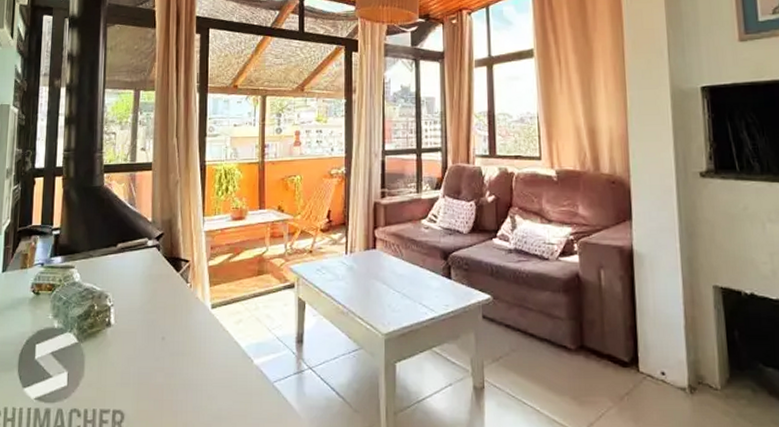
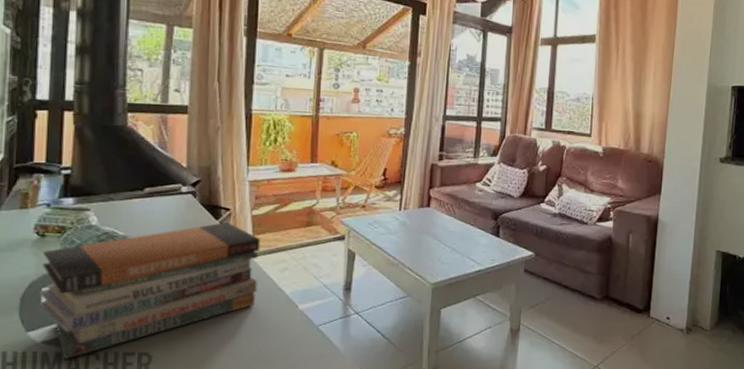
book stack: none [32,274,217,417] -> present [38,222,261,360]

